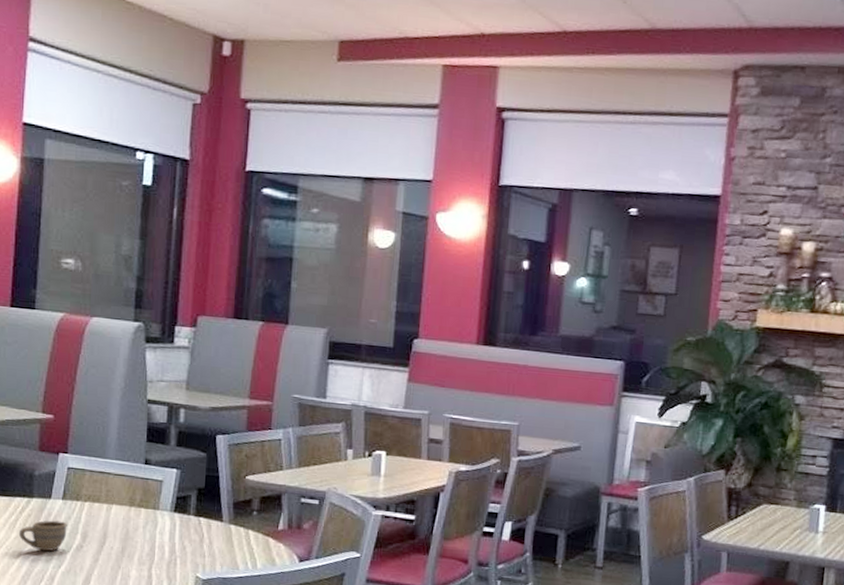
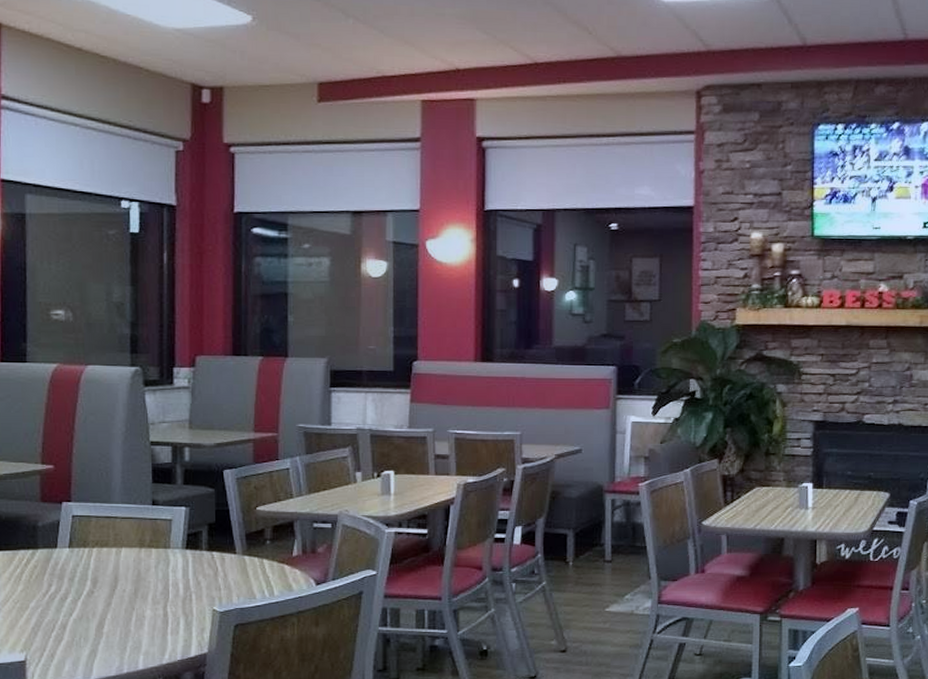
cup: present [18,520,67,552] -> none [25,569,76,601]

